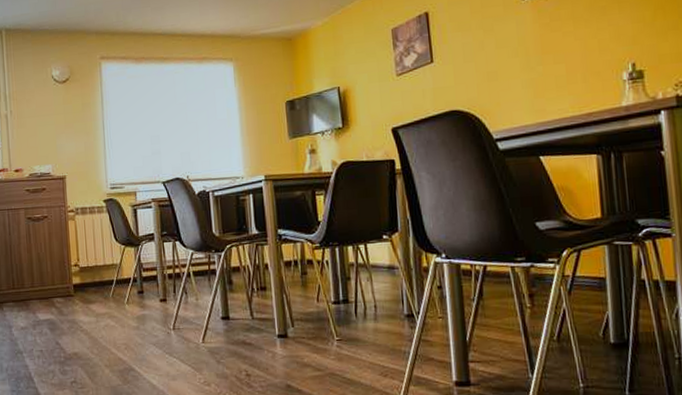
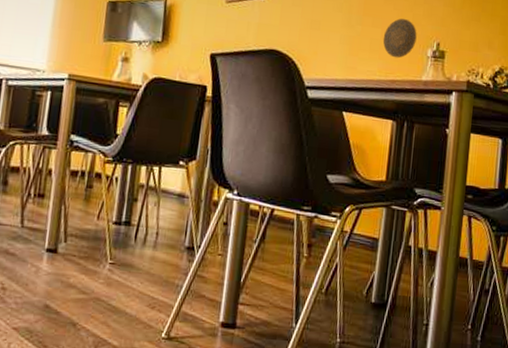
decorative plate: none [568,46,608,90] -> present [382,18,417,59]

